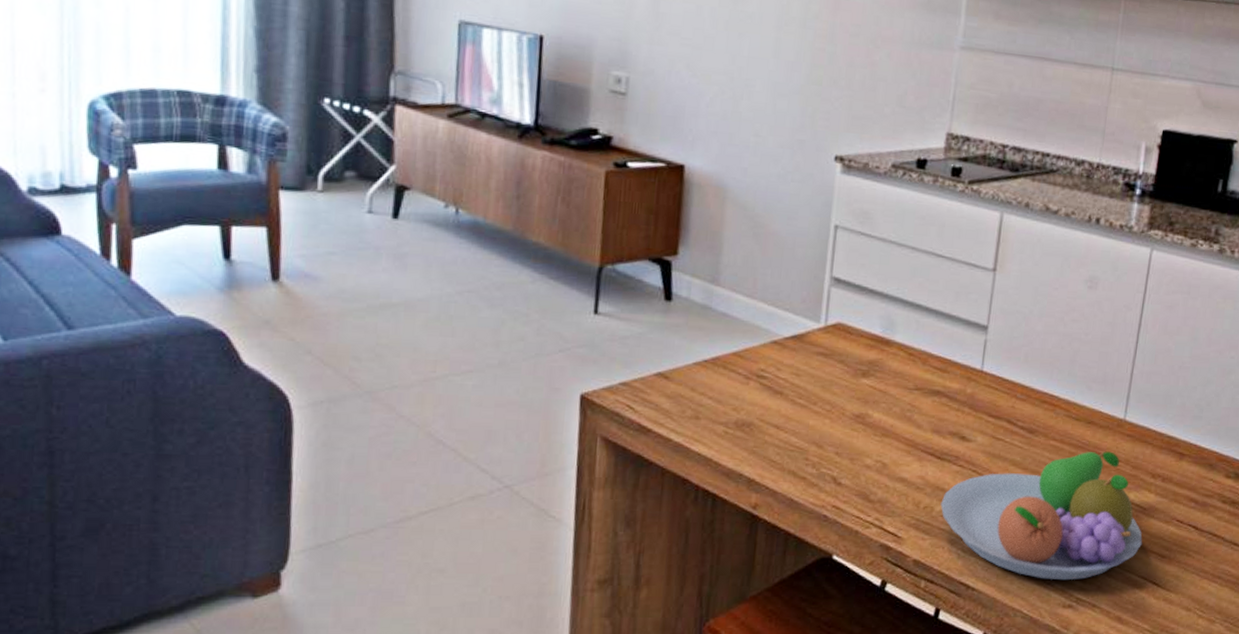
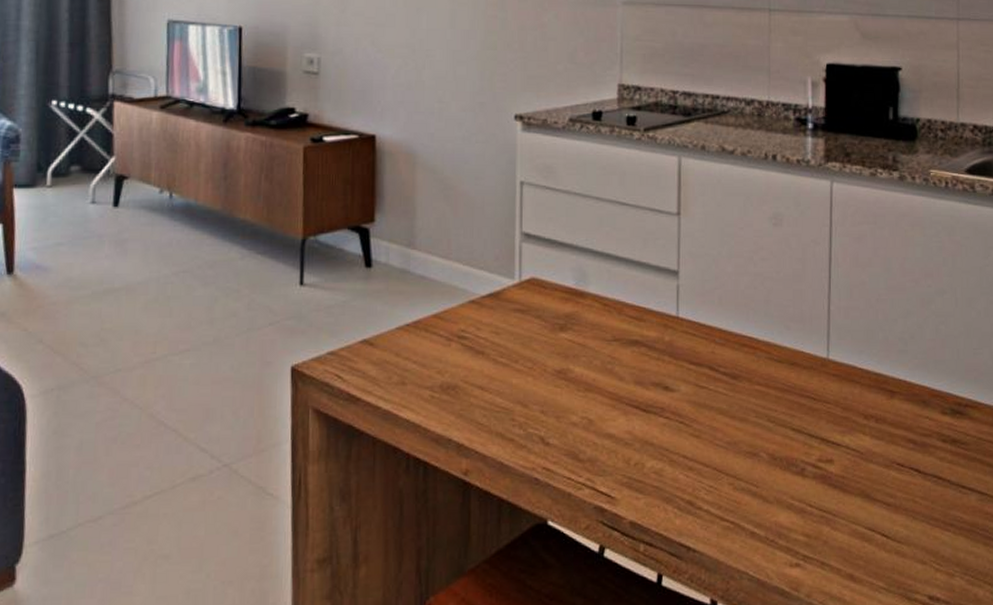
fruit bowl: present [940,451,1142,581] -> none [651,393,864,537]

